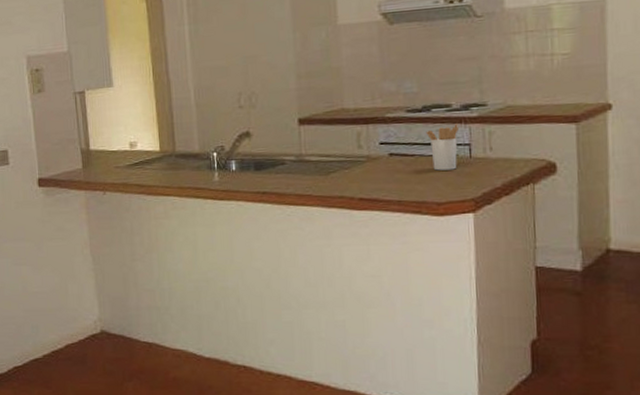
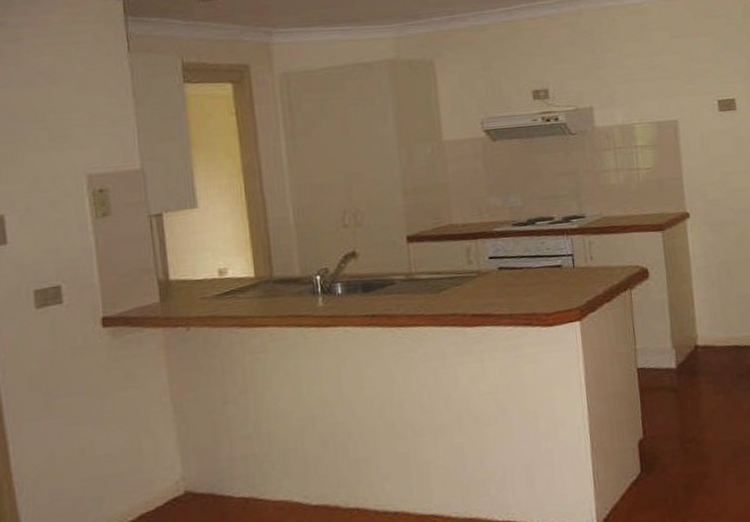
utensil holder: present [426,122,458,171] -> none [532,234,563,282]

